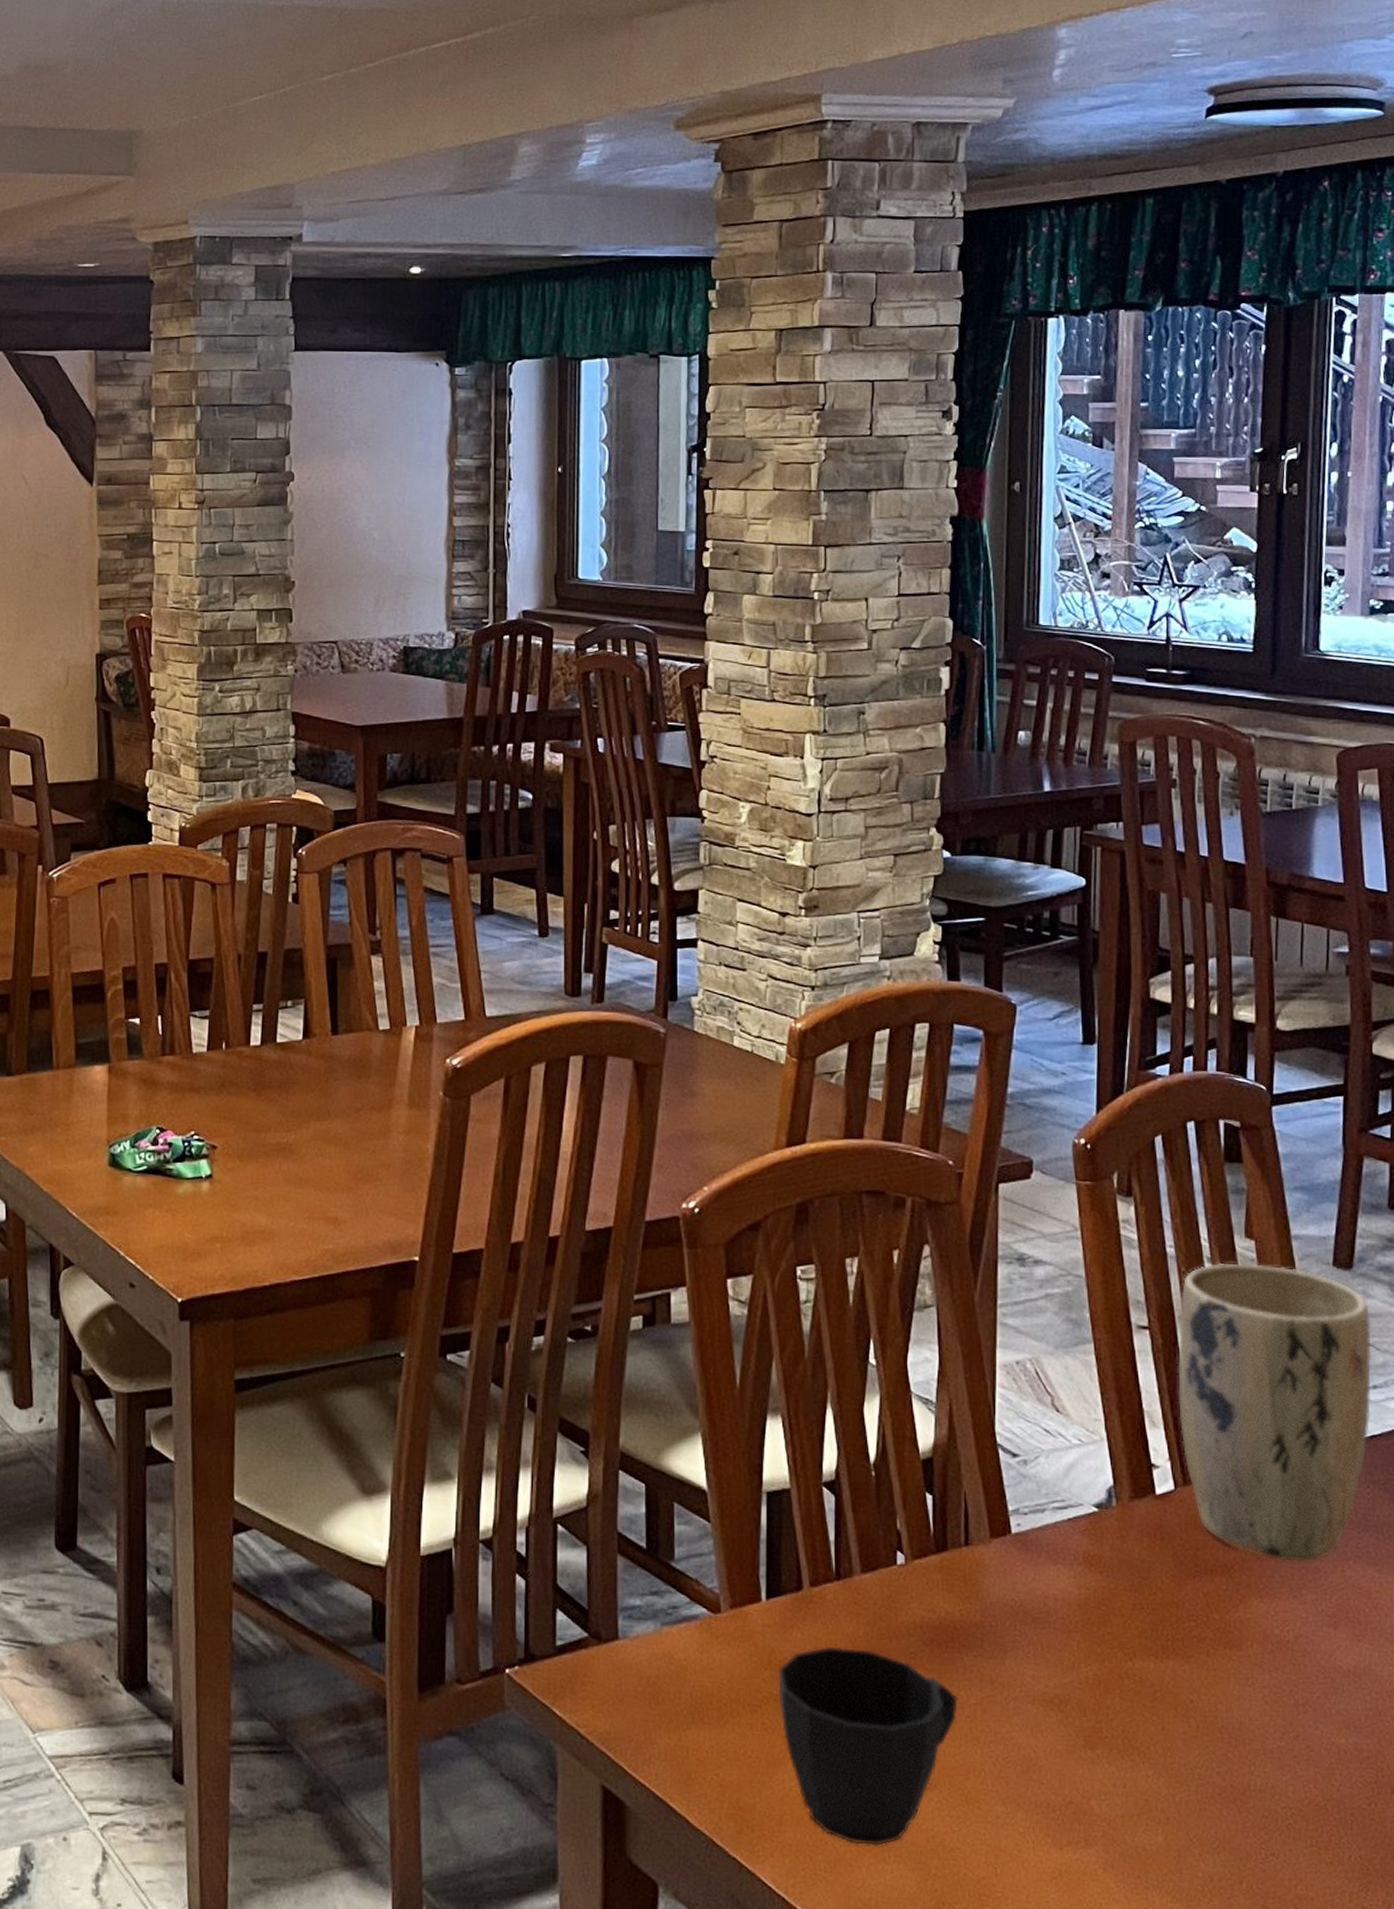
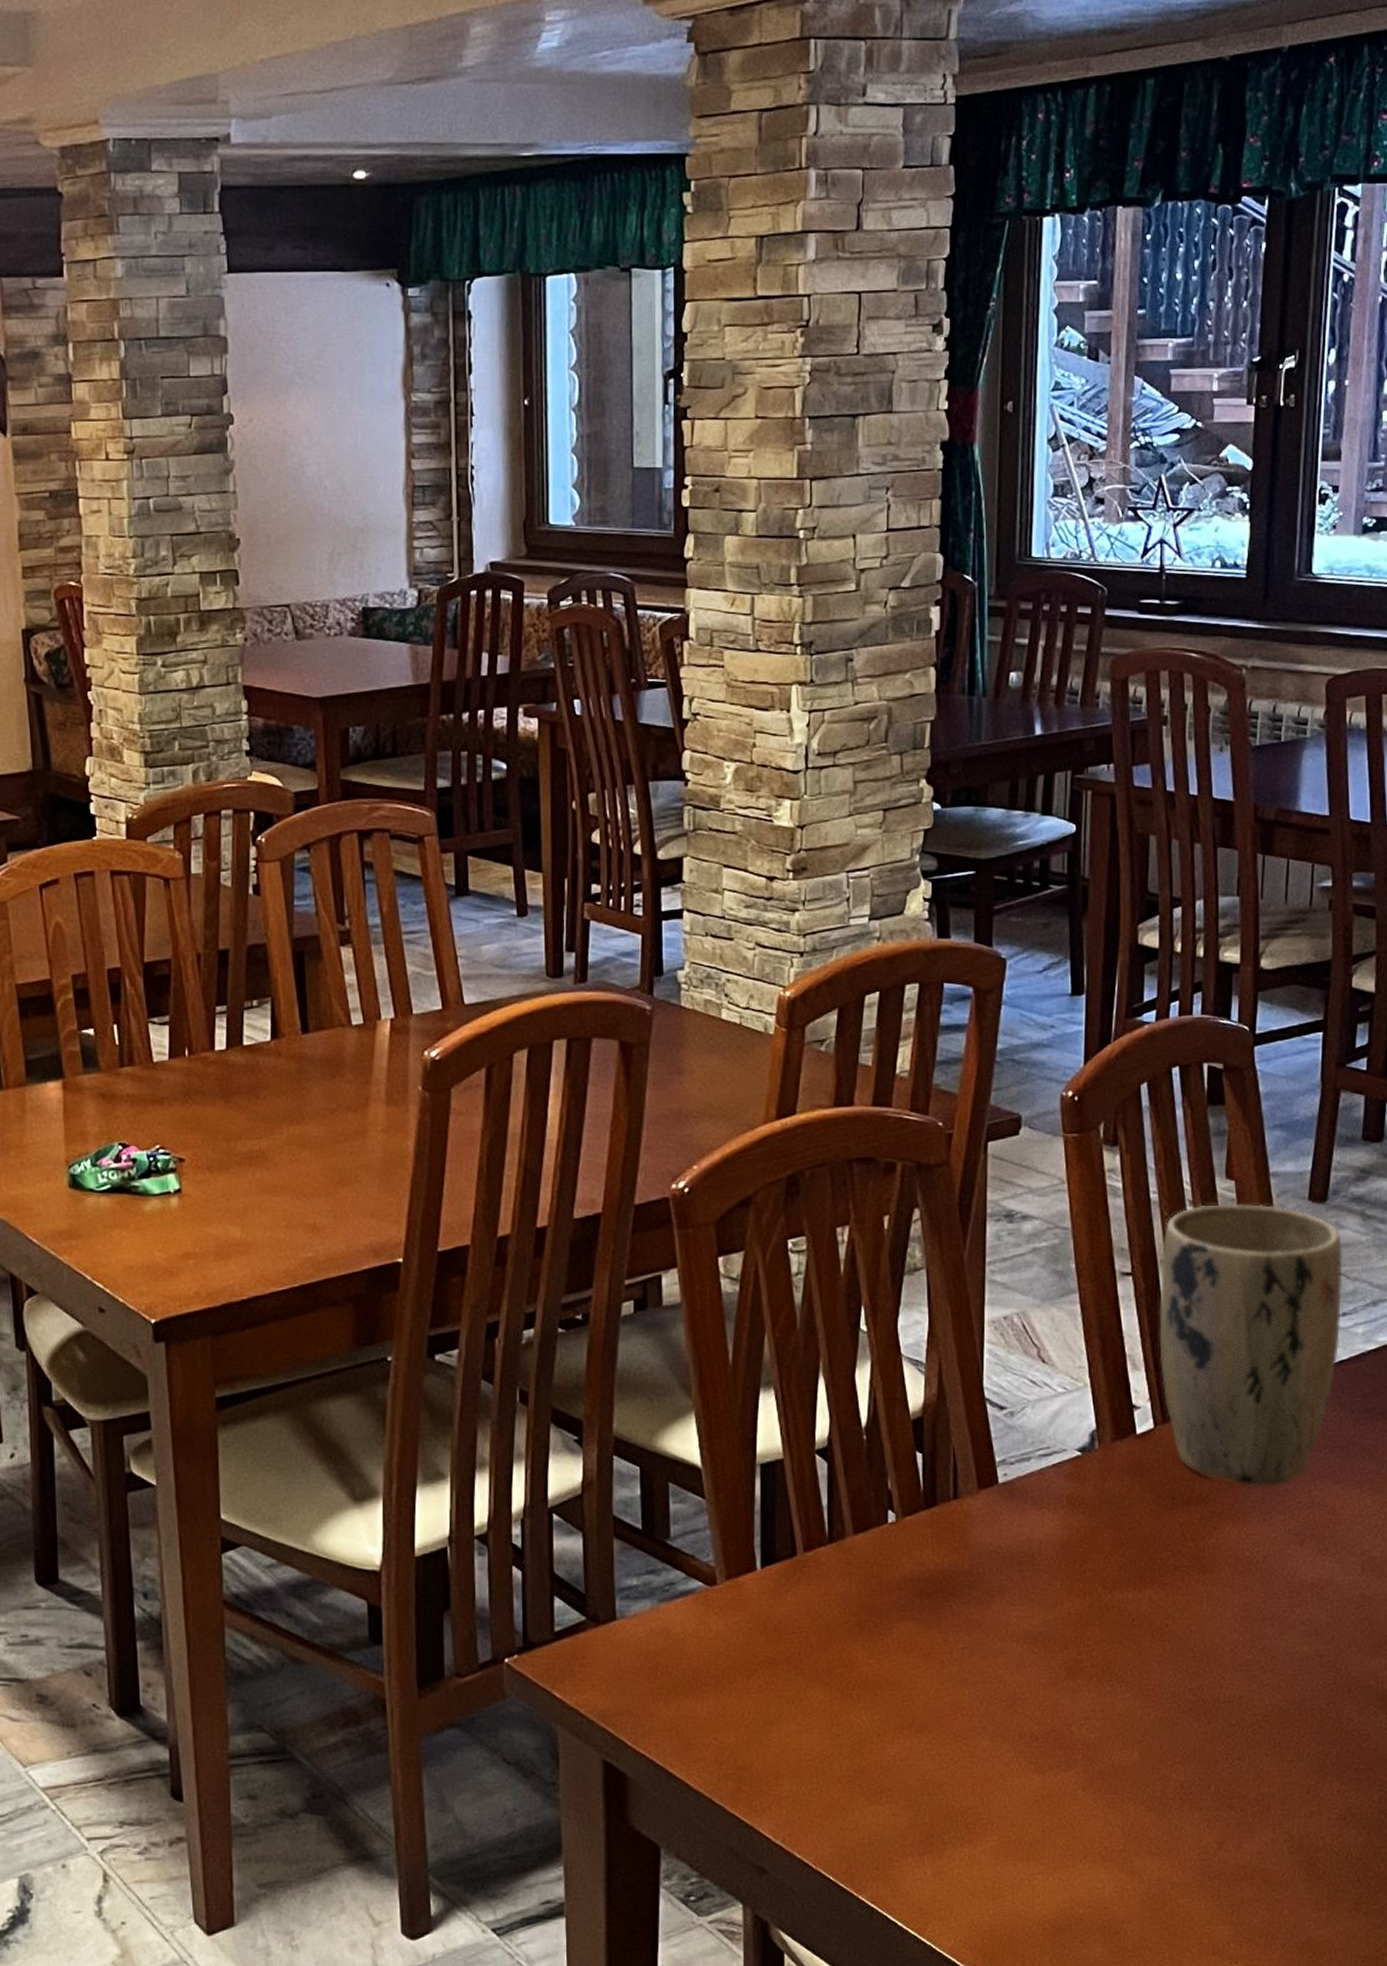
cup: present [778,1646,958,1846] -> none [774,1606,946,1790]

